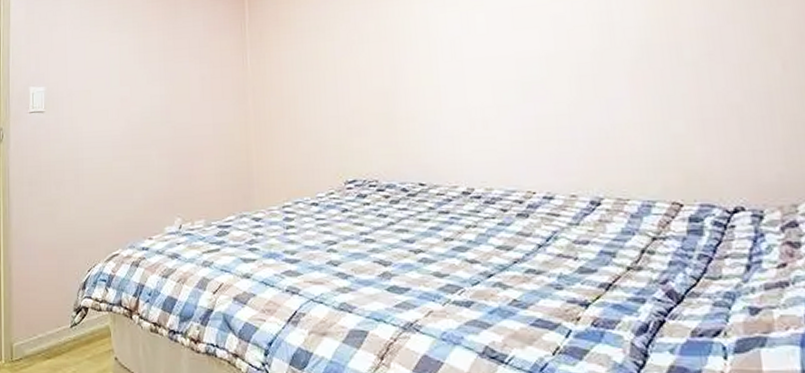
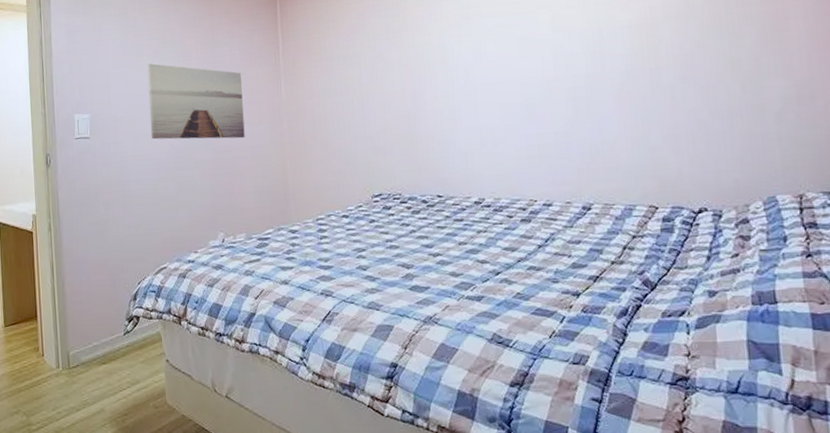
wall art: none [106,34,207,116] -> present [147,63,245,140]

